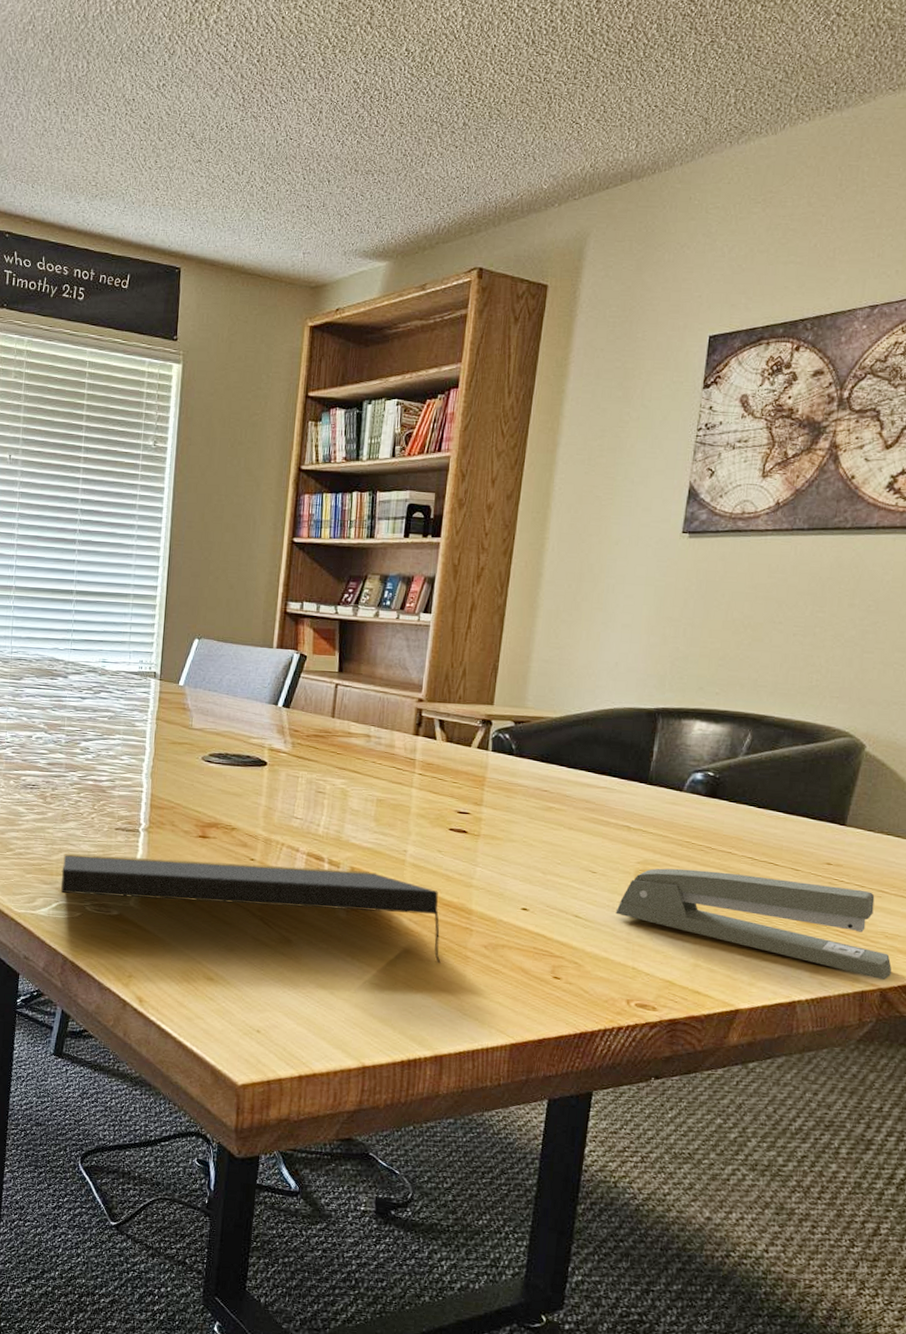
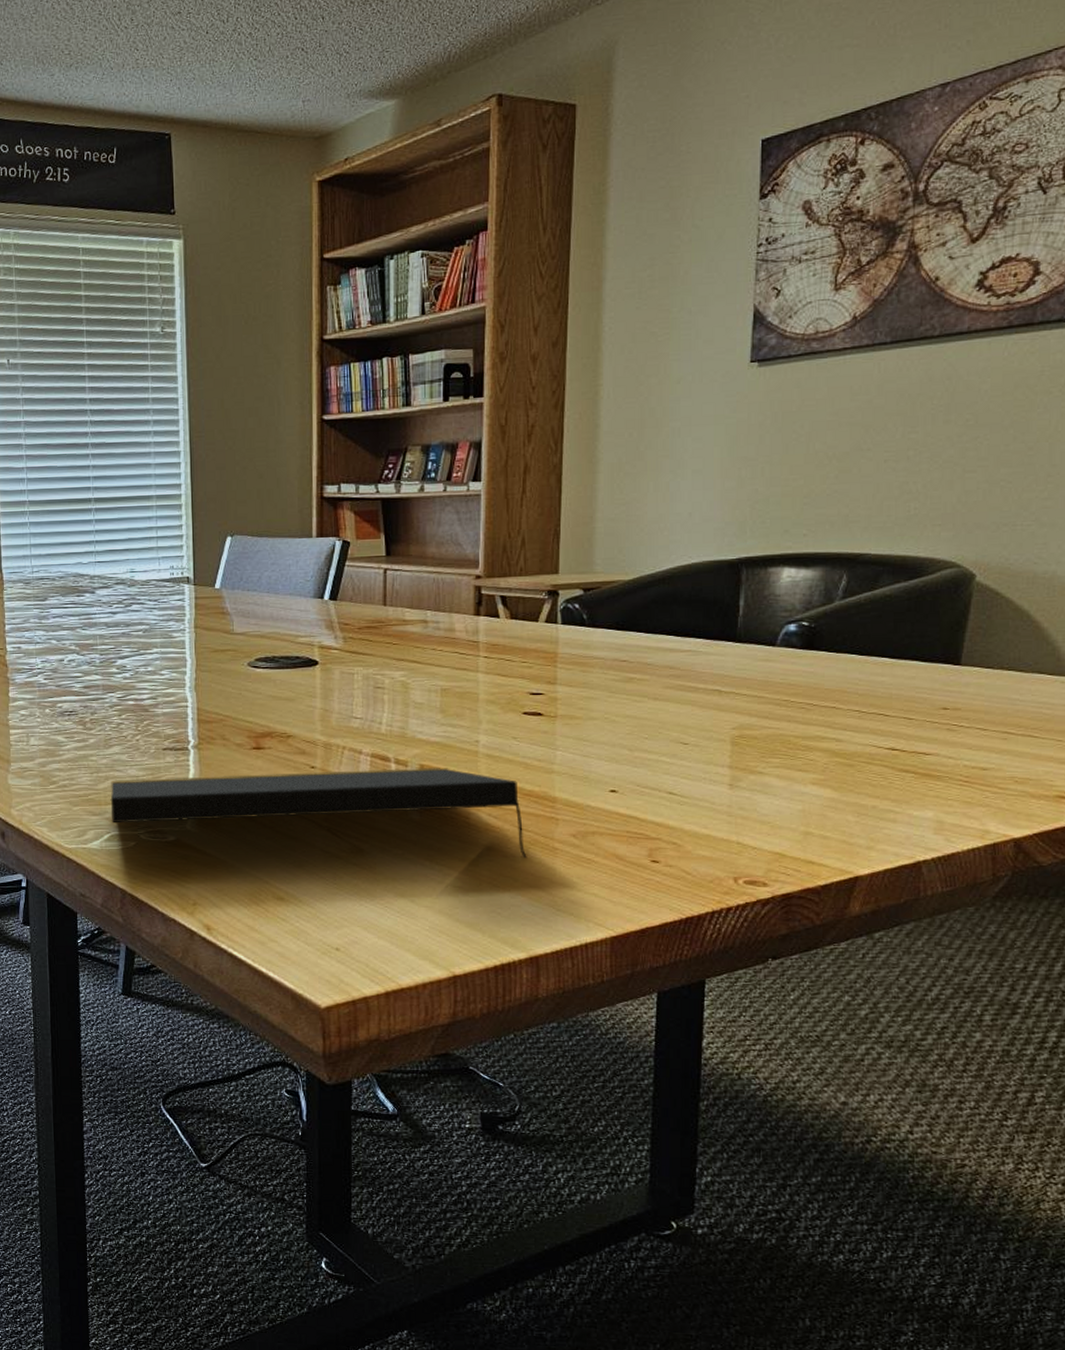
stapler: present [615,868,892,980] -> none [713,729,1026,829]

